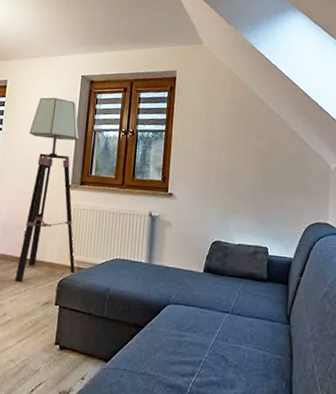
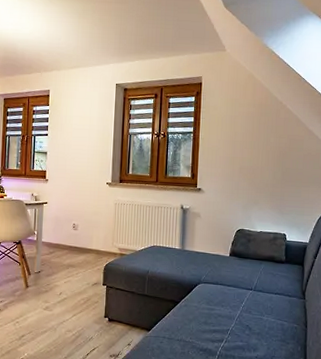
floor lamp: present [14,97,79,283] -> none [67,105,118,267]

